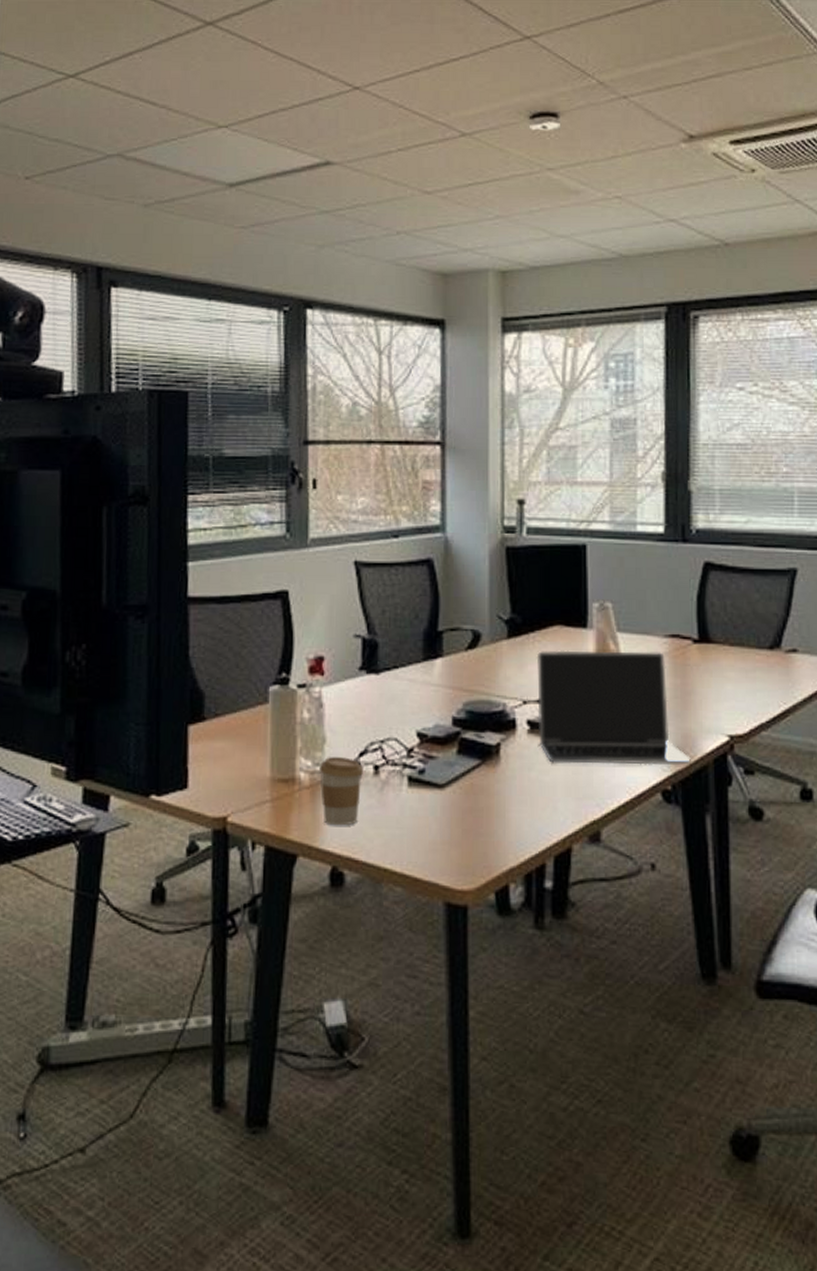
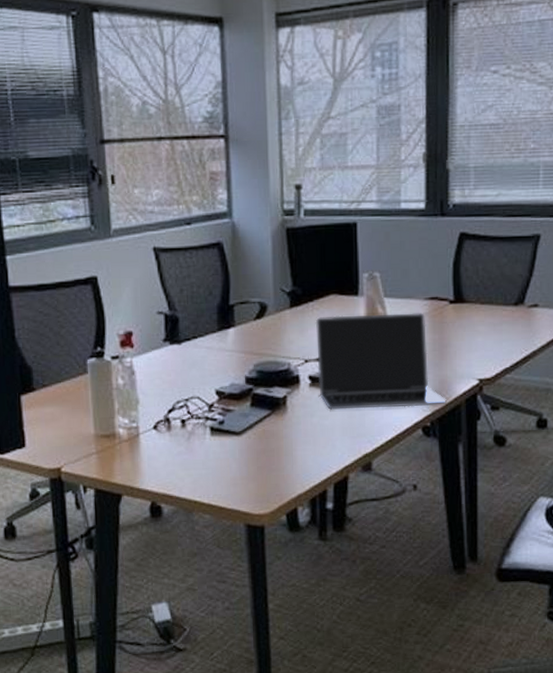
coffee cup: present [320,757,363,826] -> none [135,414,172,470]

